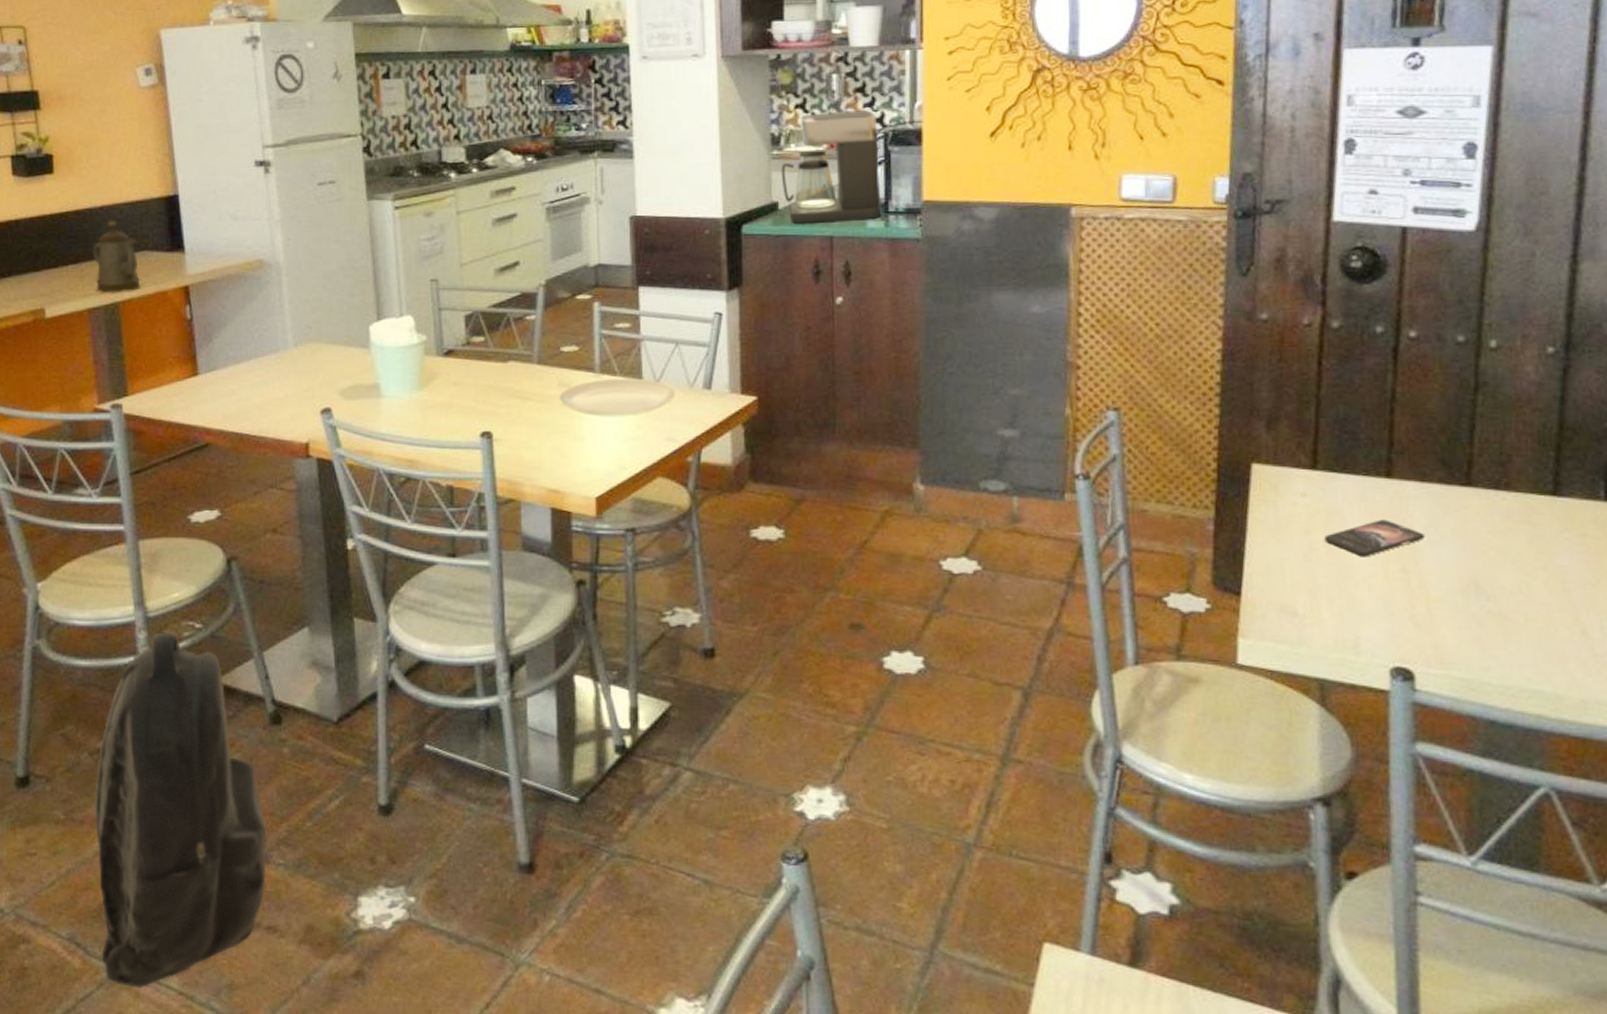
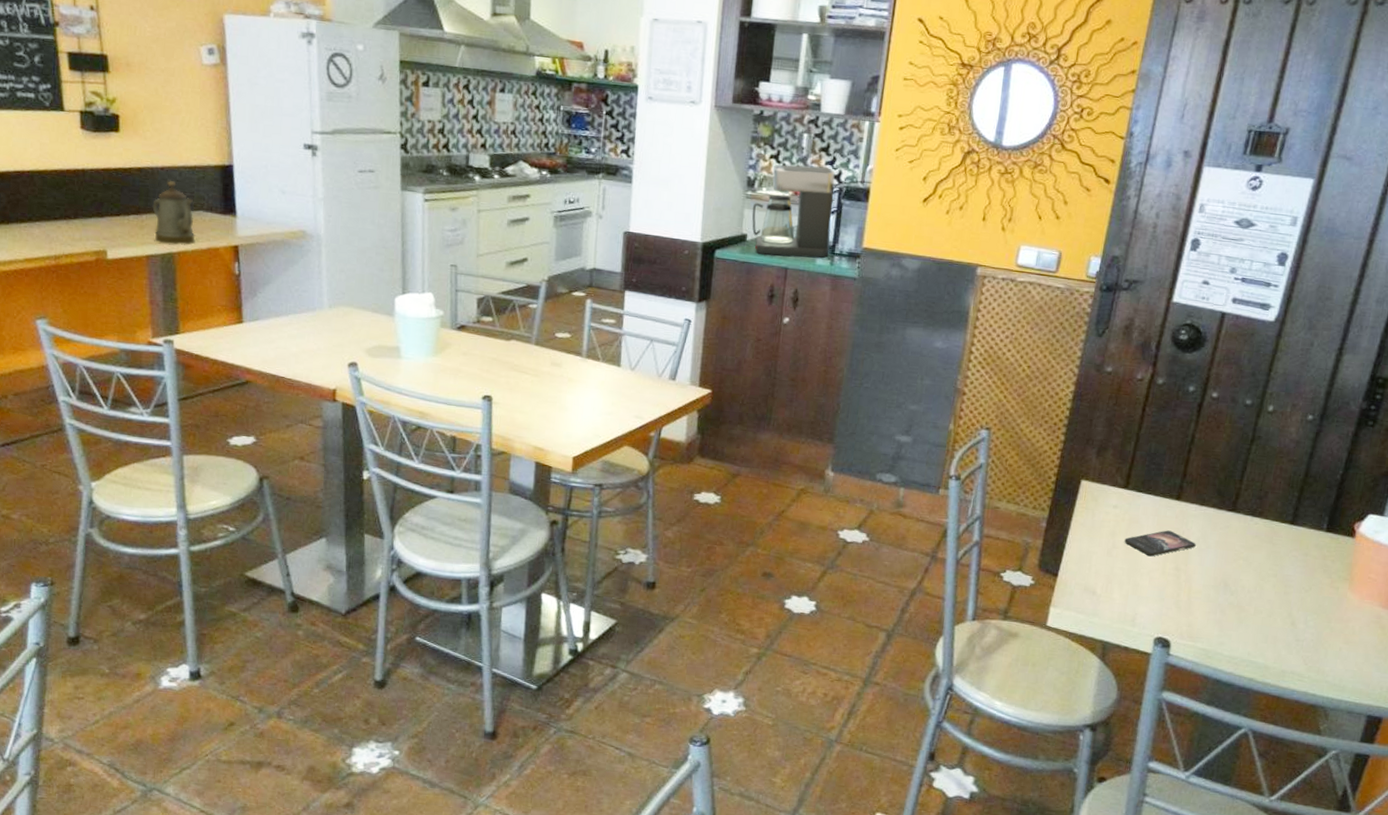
backpack: present [93,632,266,989] -> none [134,532,281,806]
plate: present [559,378,675,417] -> none [550,363,646,396]

